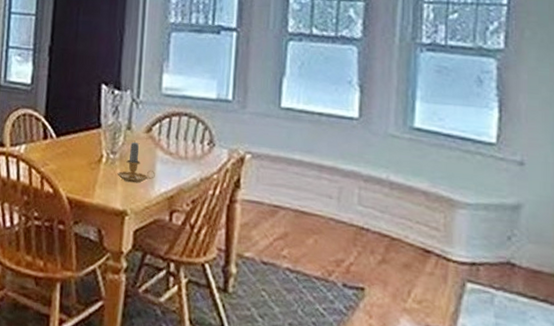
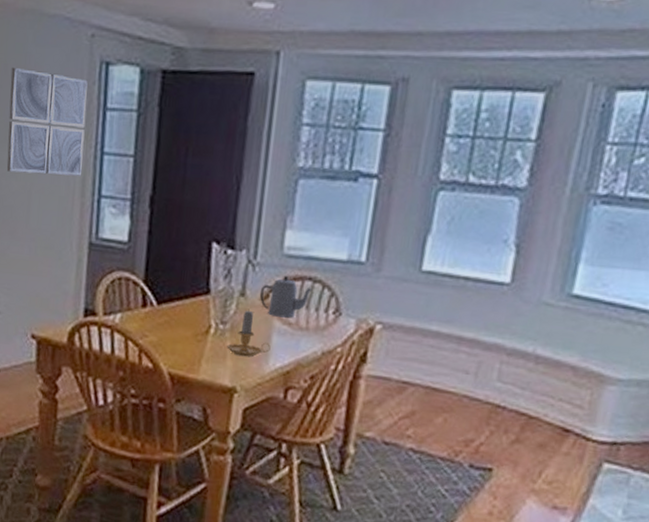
teapot: none [143,111,189,149] -> present [259,275,313,318]

